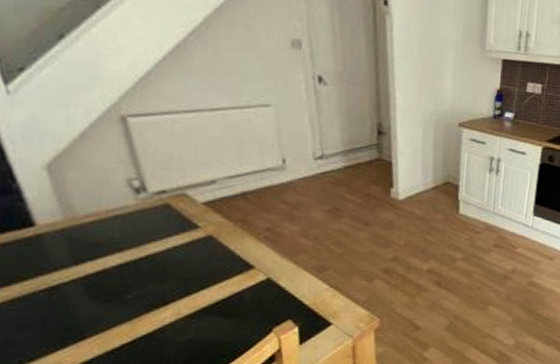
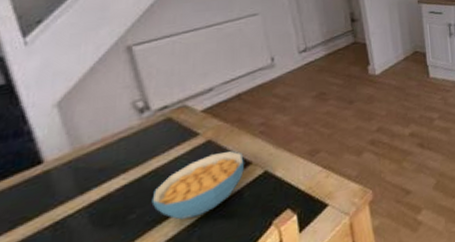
cereal bowl: none [148,250,246,309] -> present [151,150,244,220]

